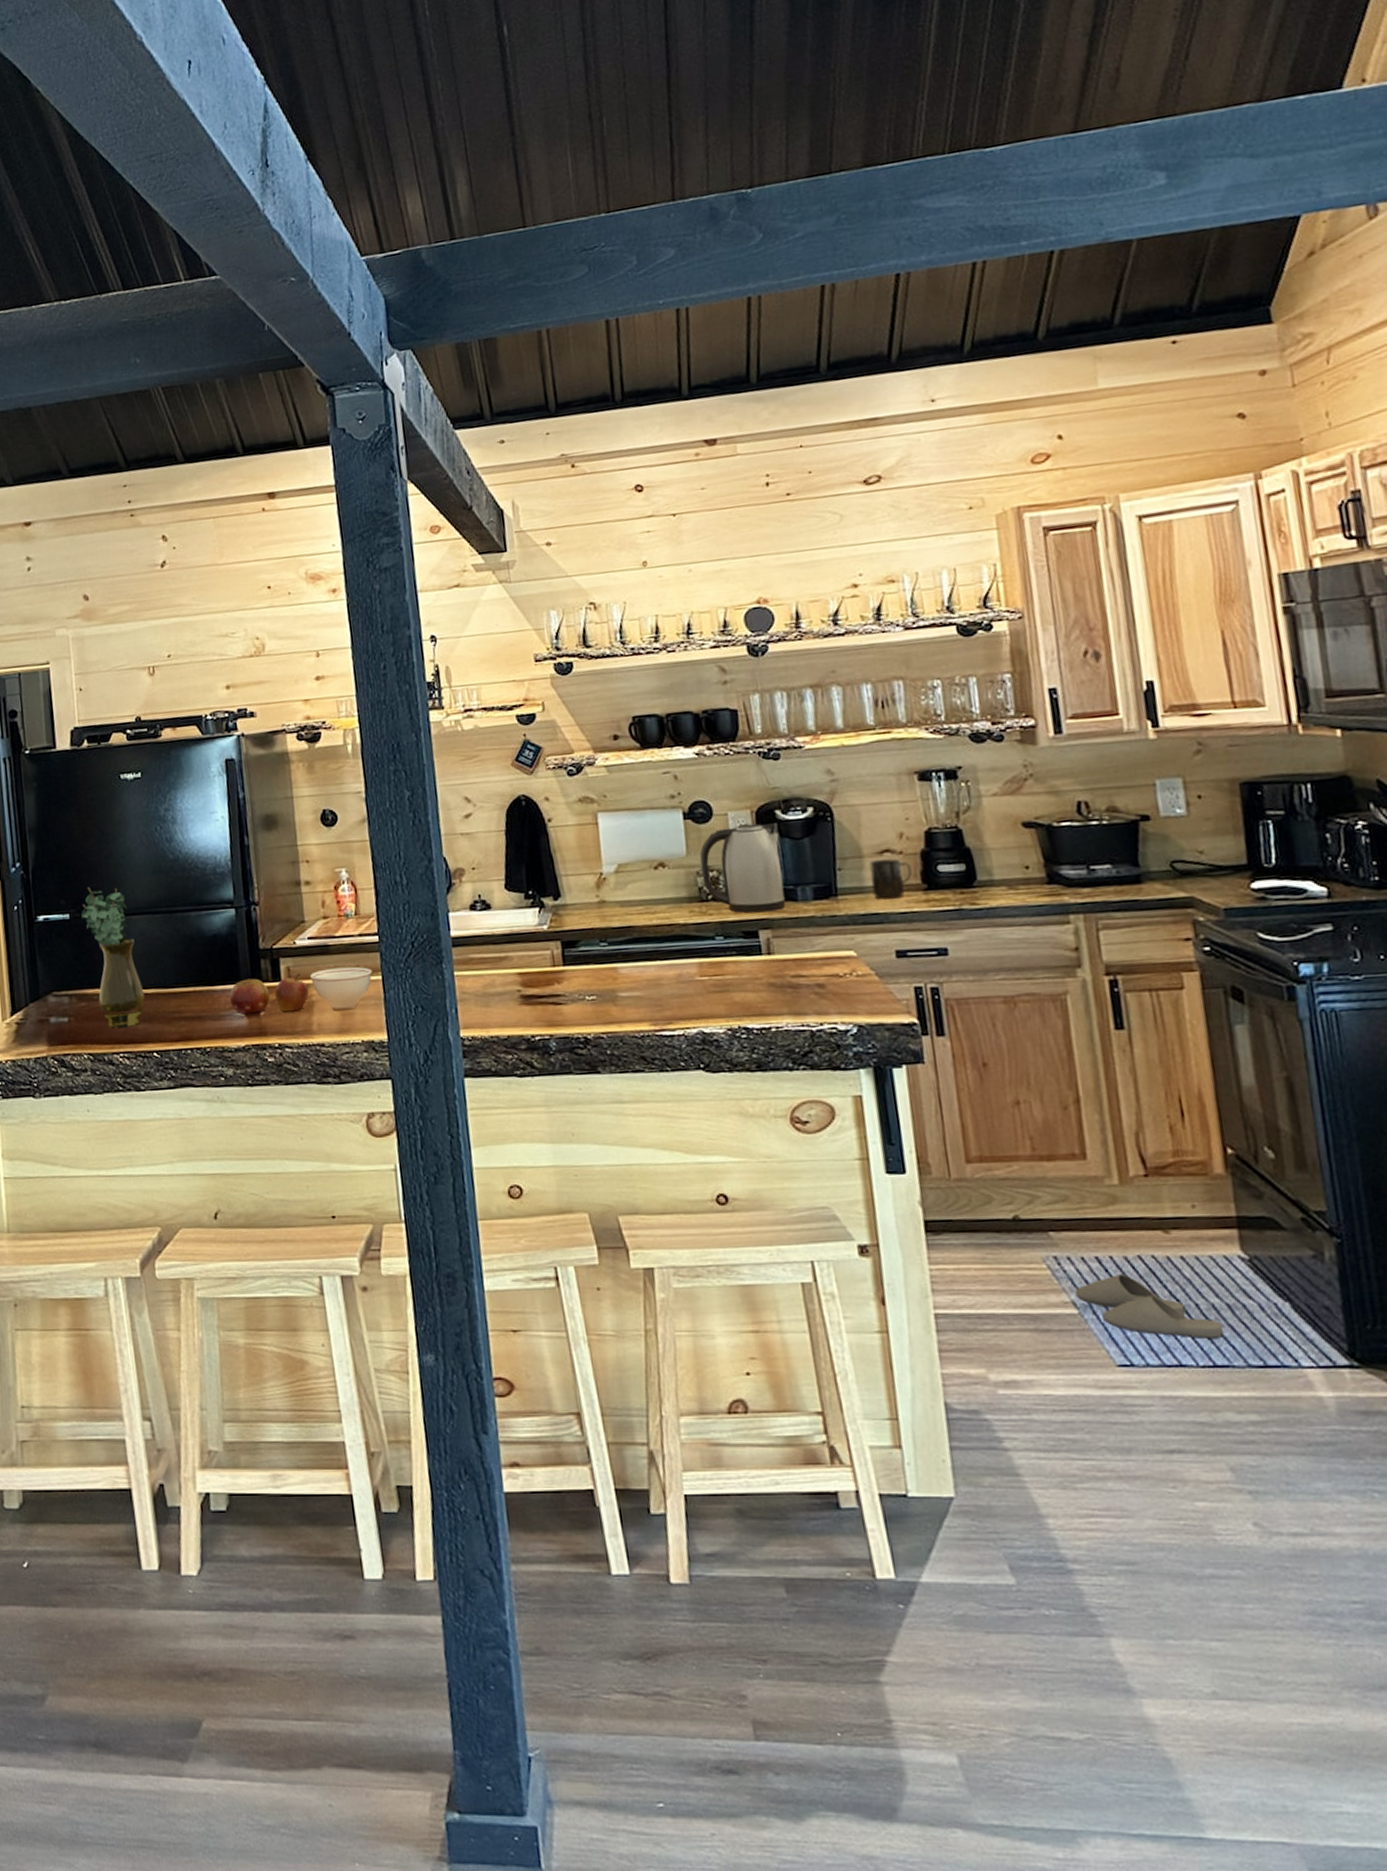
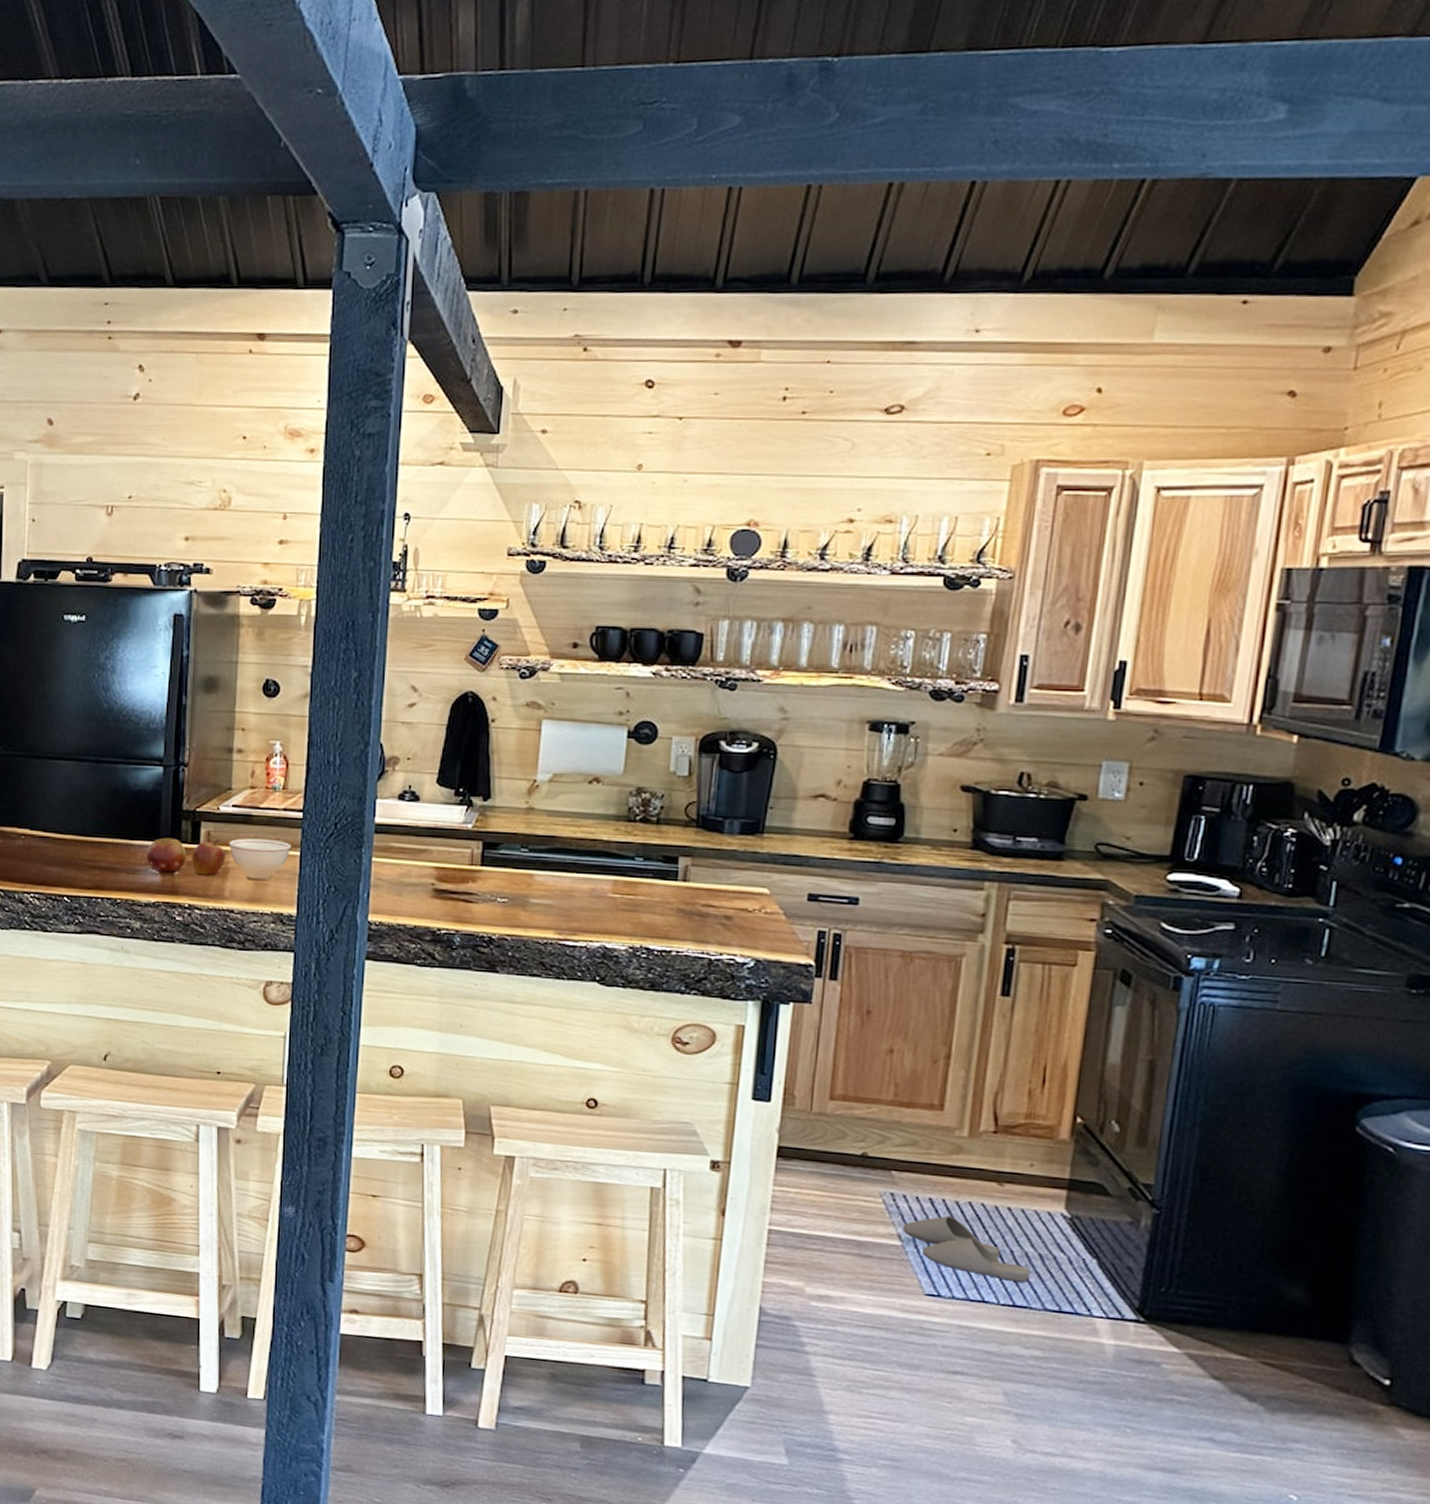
vase: present [81,887,145,1028] -> none [8,726,62,869]
kettle: present [699,823,786,913] -> none [634,749,719,840]
mug: present [869,858,912,899] -> none [798,803,842,844]

